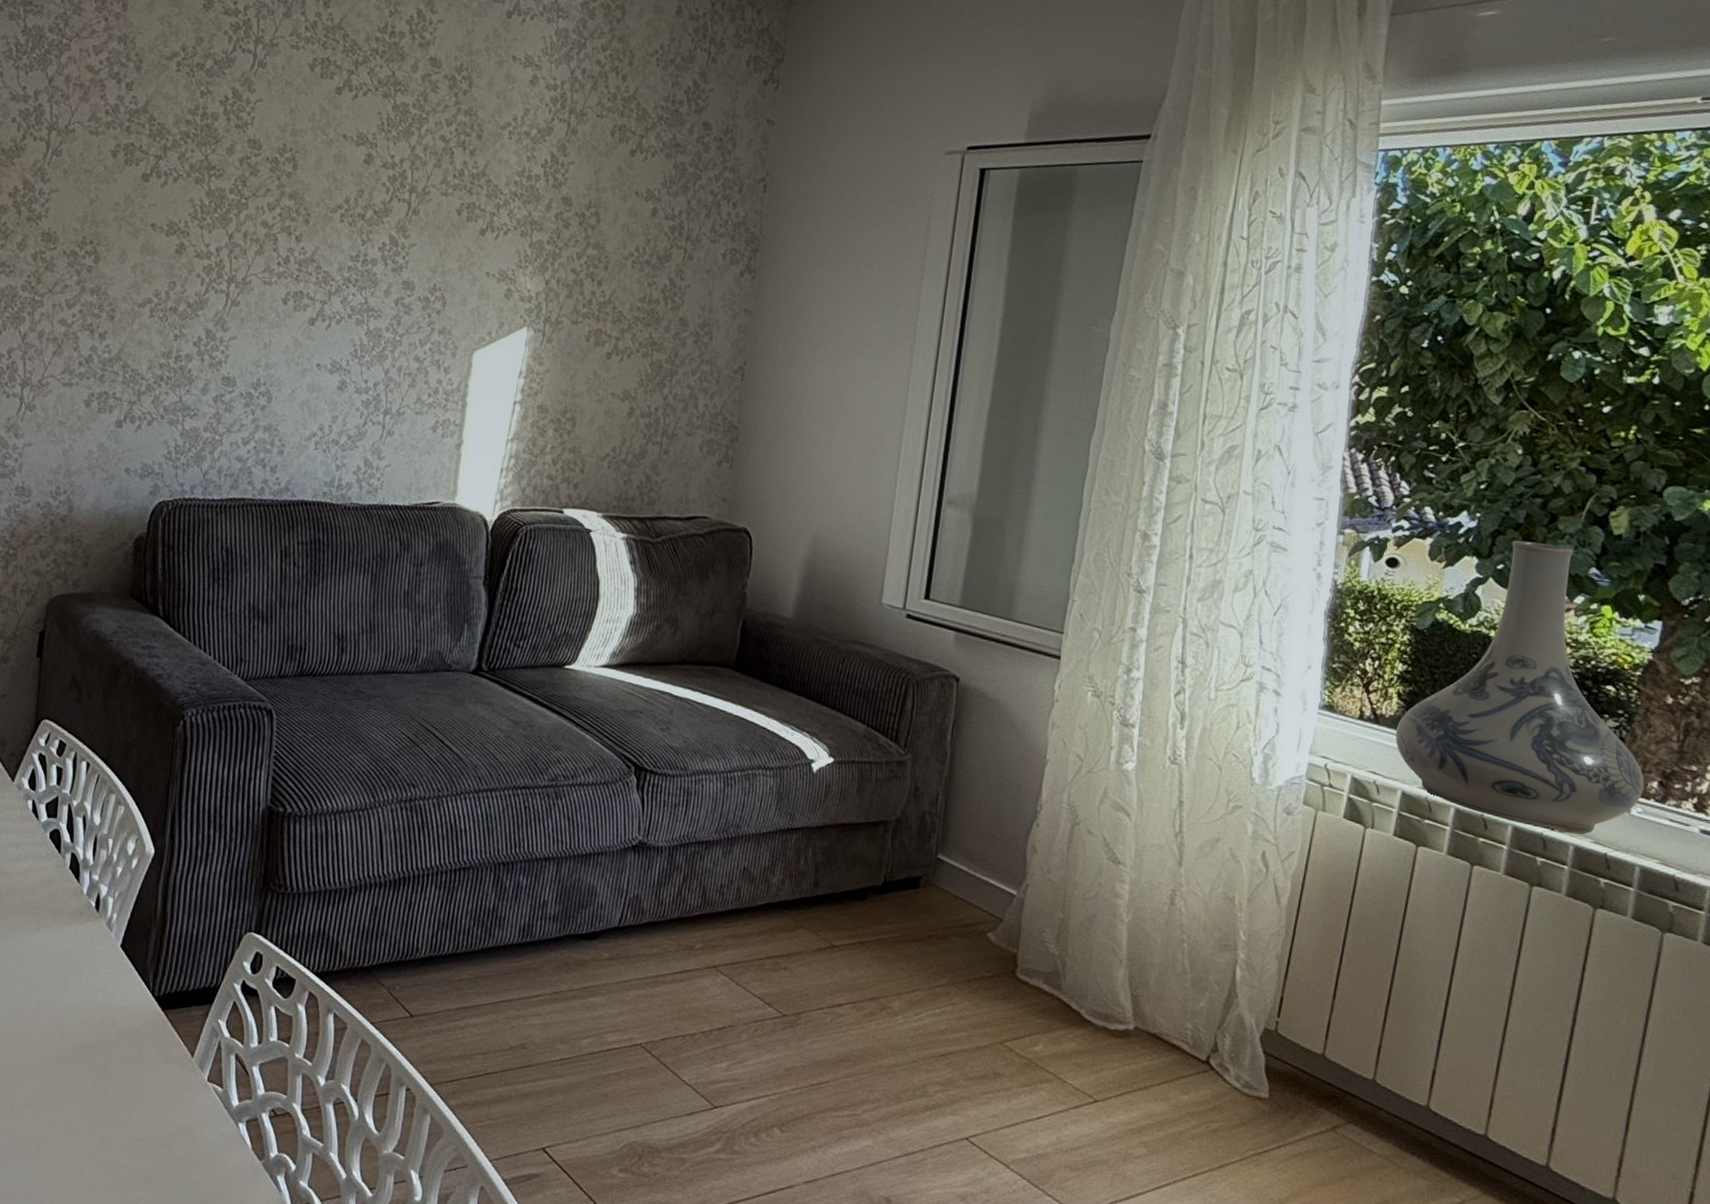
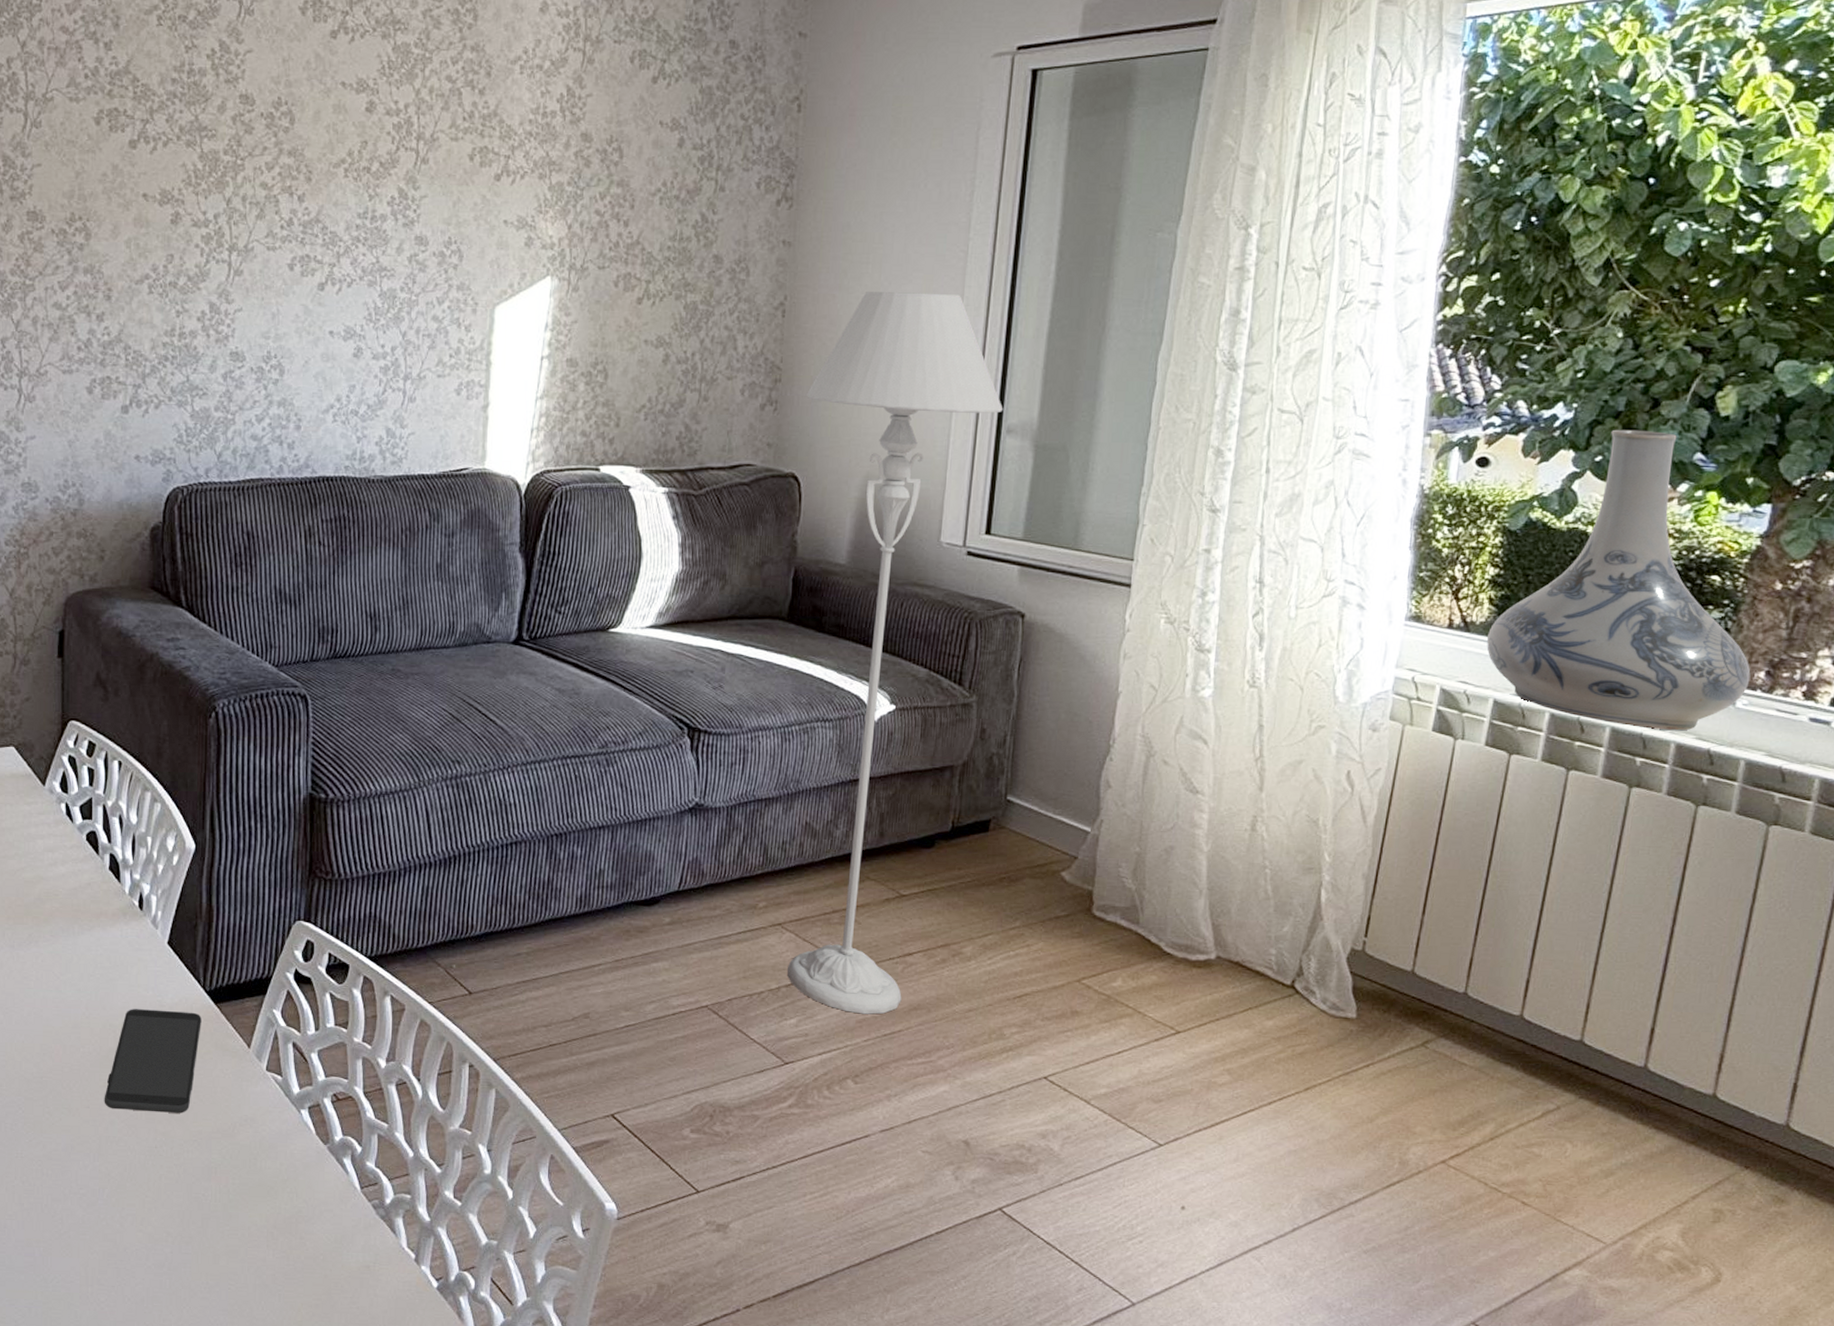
mobile phone: none [46,1009,148,1119] -> present [104,1009,202,1113]
floor lamp: none [720,361,945,1064] -> present [787,291,1004,1015]

